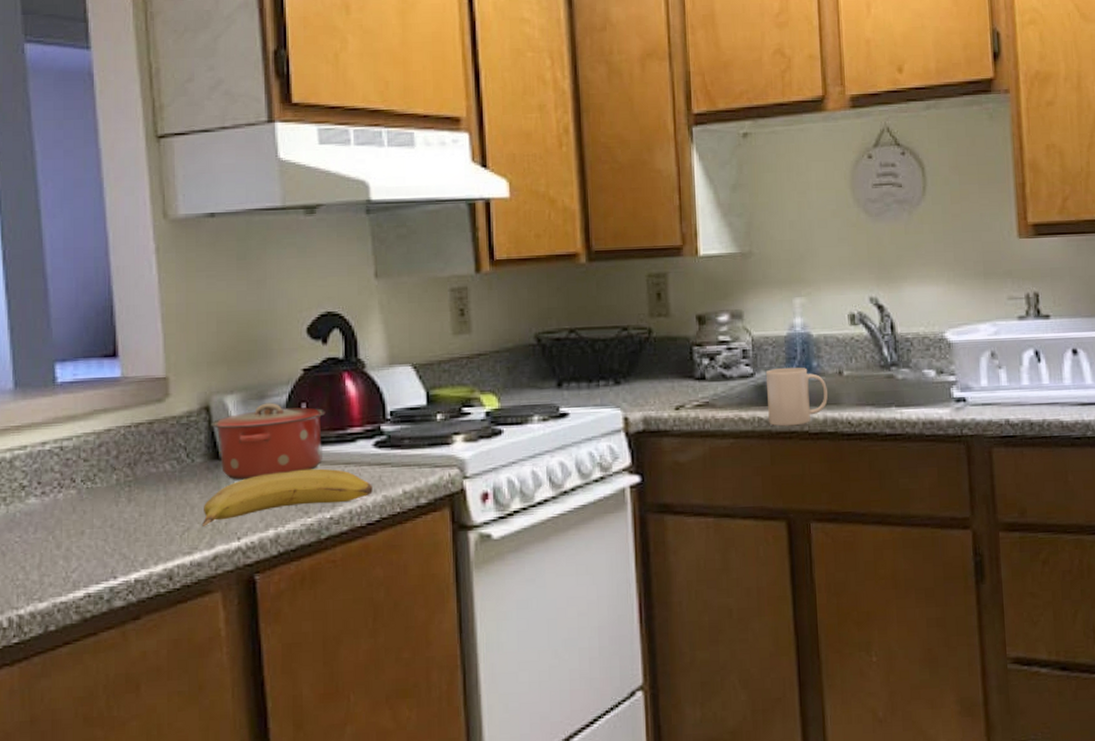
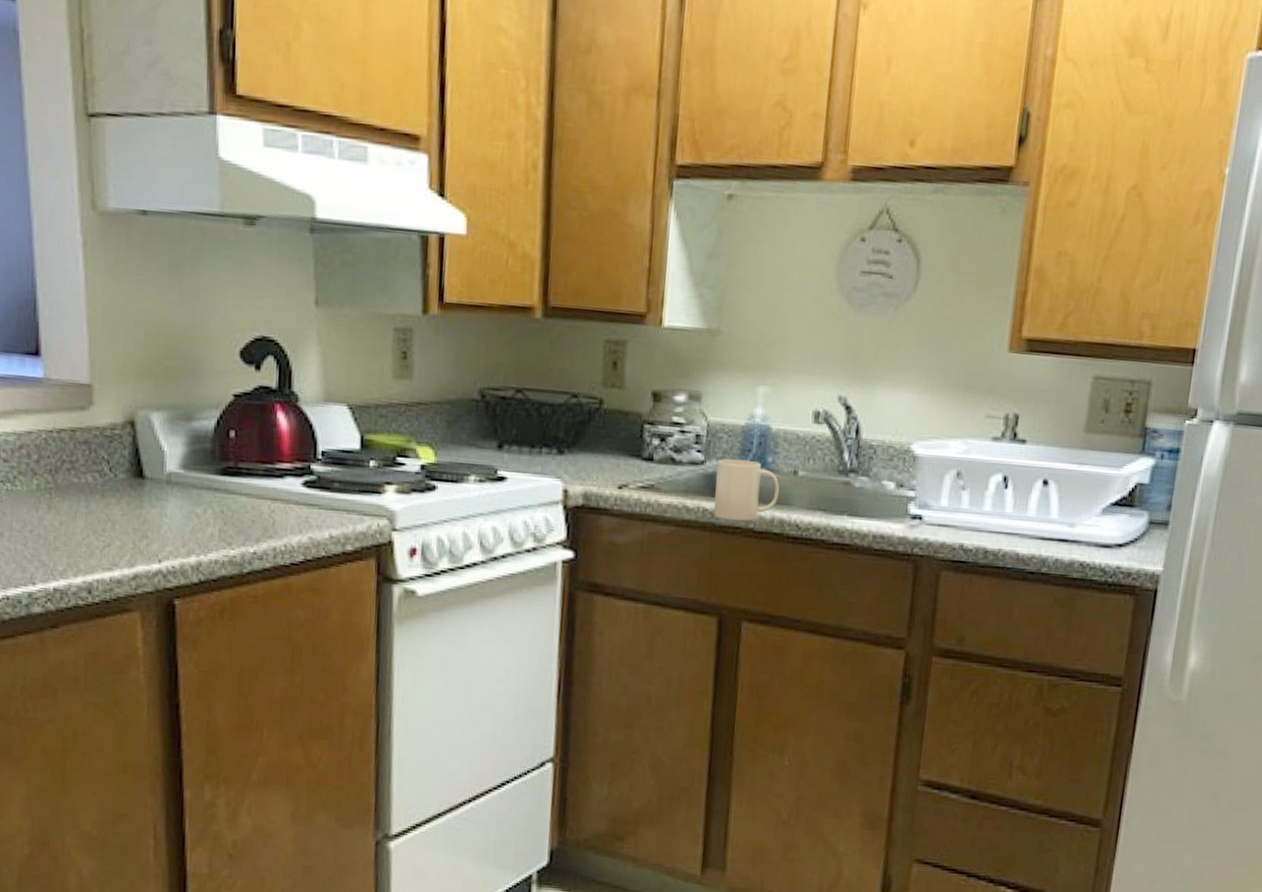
fruit: present [201,468,373,526] -> none [122,498,299,544]
casserole: present [211,403,327,480] -> none [135,425,256,503]

